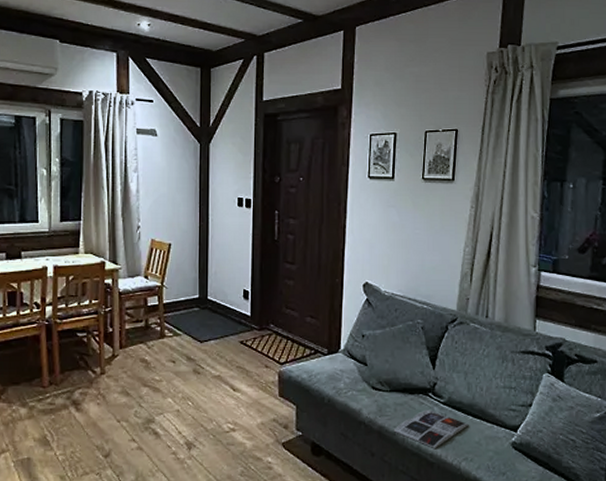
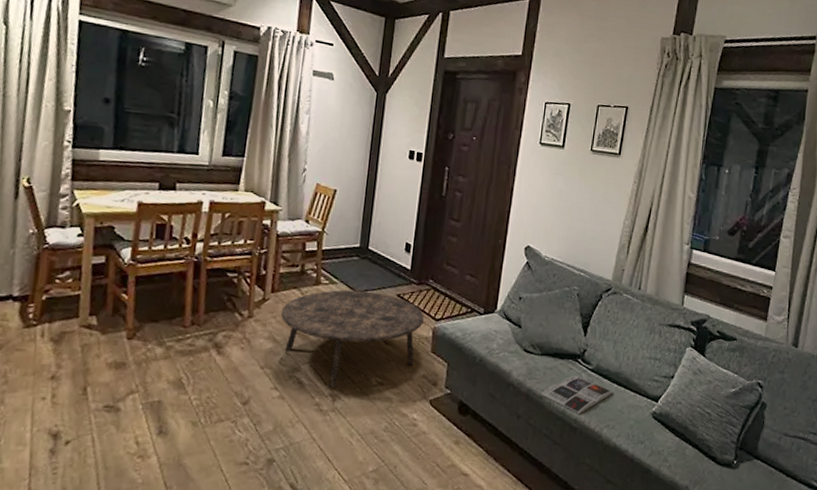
coffee table: none [130,340,268,437] -> present [280,290,424,388]

